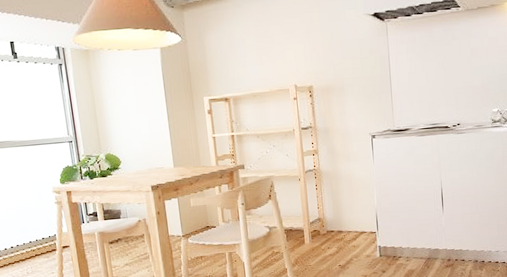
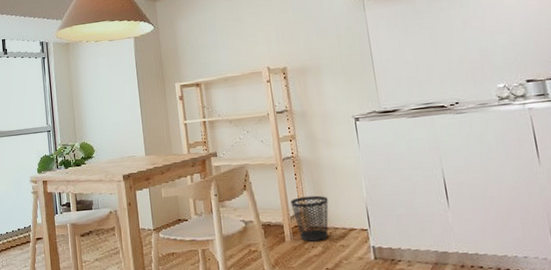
wastebasket: none [311,203,344,244] -> present [290,195,329,242]

